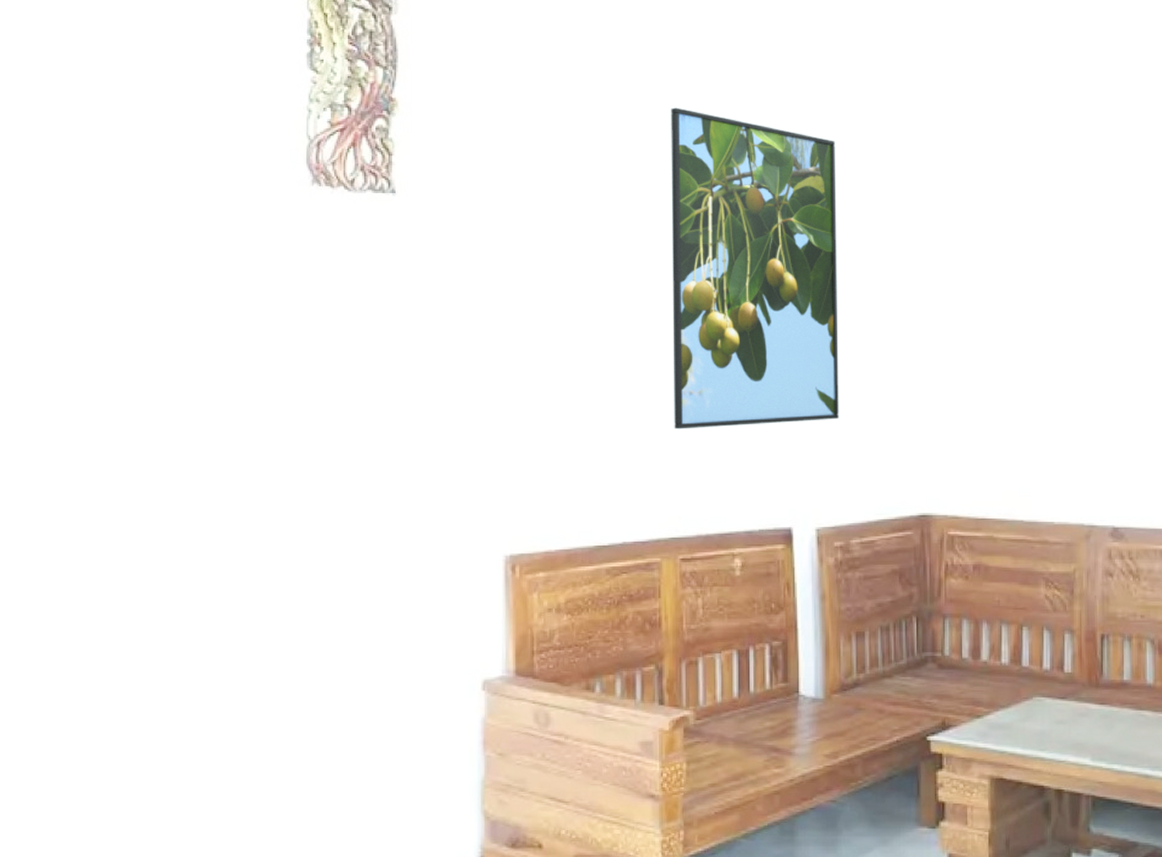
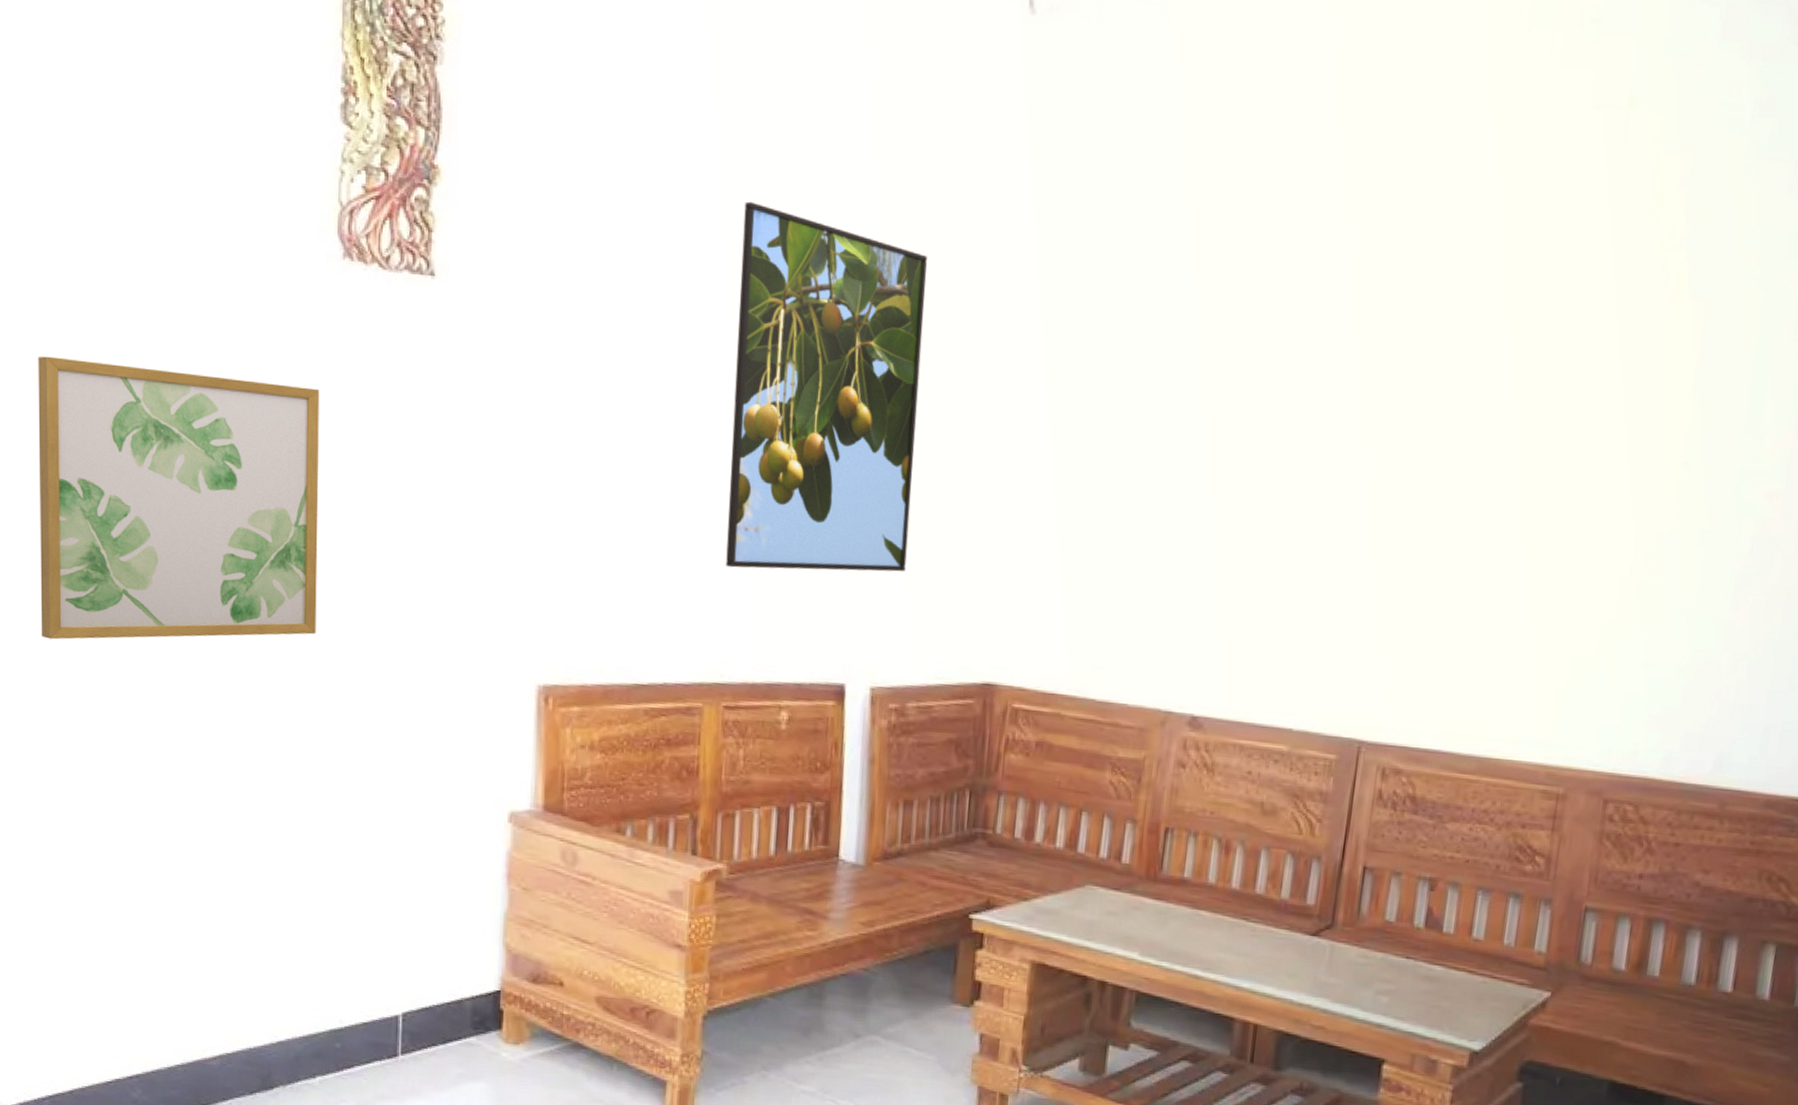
wall art: none [27,293,293,555] -> present [38,356,320,640]

